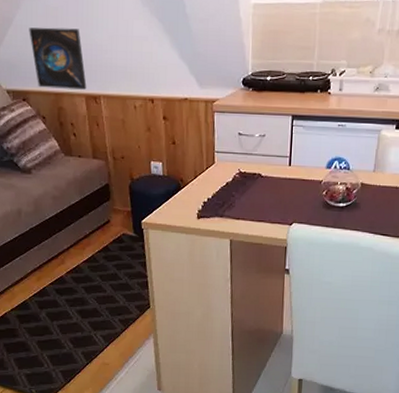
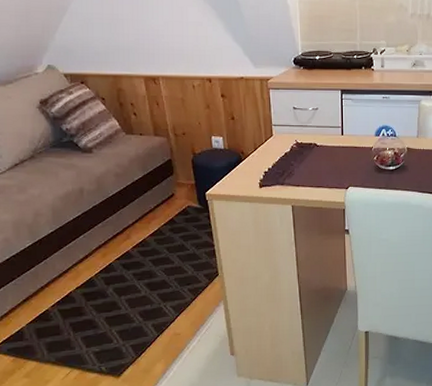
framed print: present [29,27,87,90] -> none [84,14,145,72]

